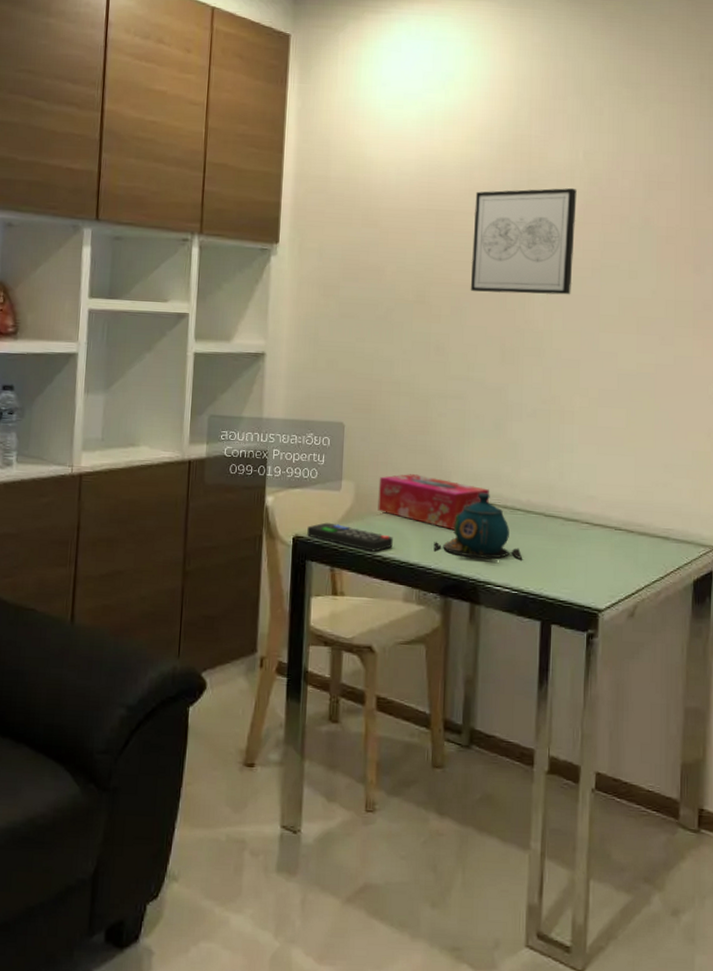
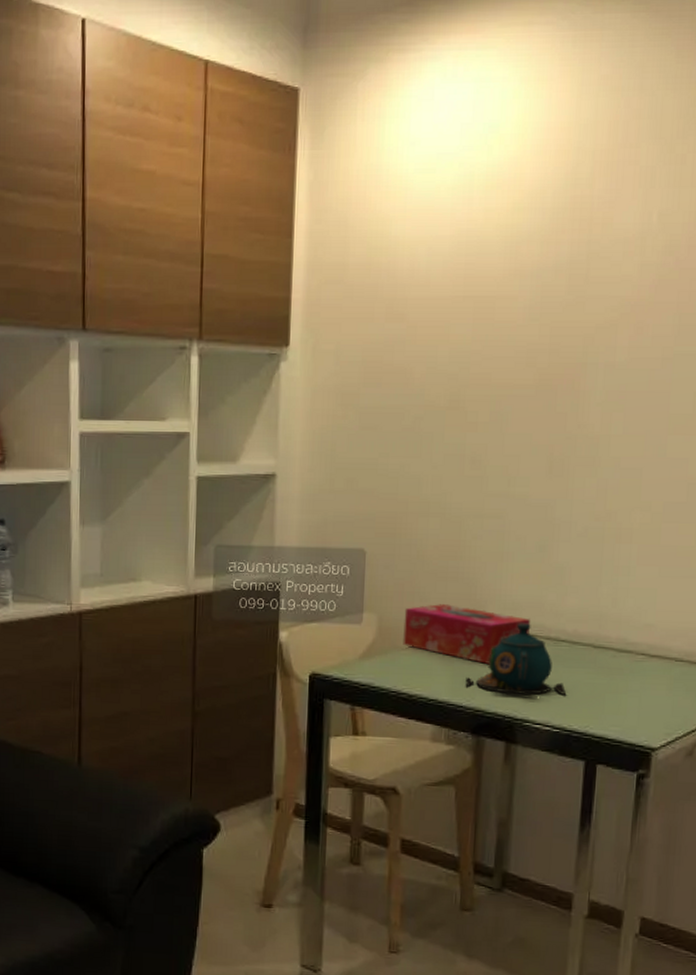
remote control: present [307,522,393,552] -> none [325,658,420,689]
wall art: present [470,188,577,295] -> none [513,261,648,393]

